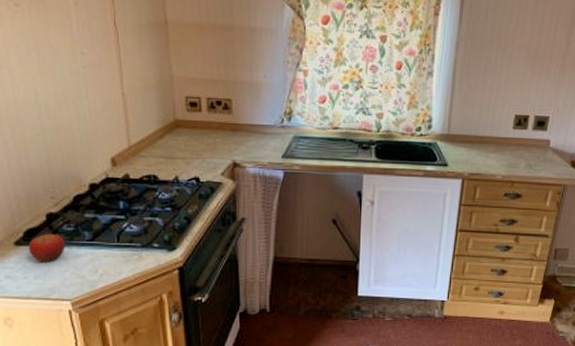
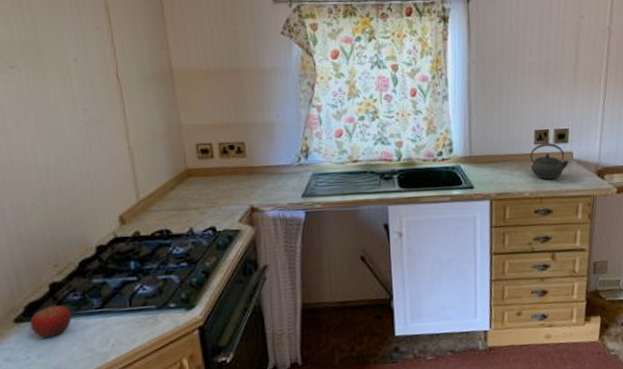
kettle: none [506,128,546,165] -> present [529,142,570,180]

